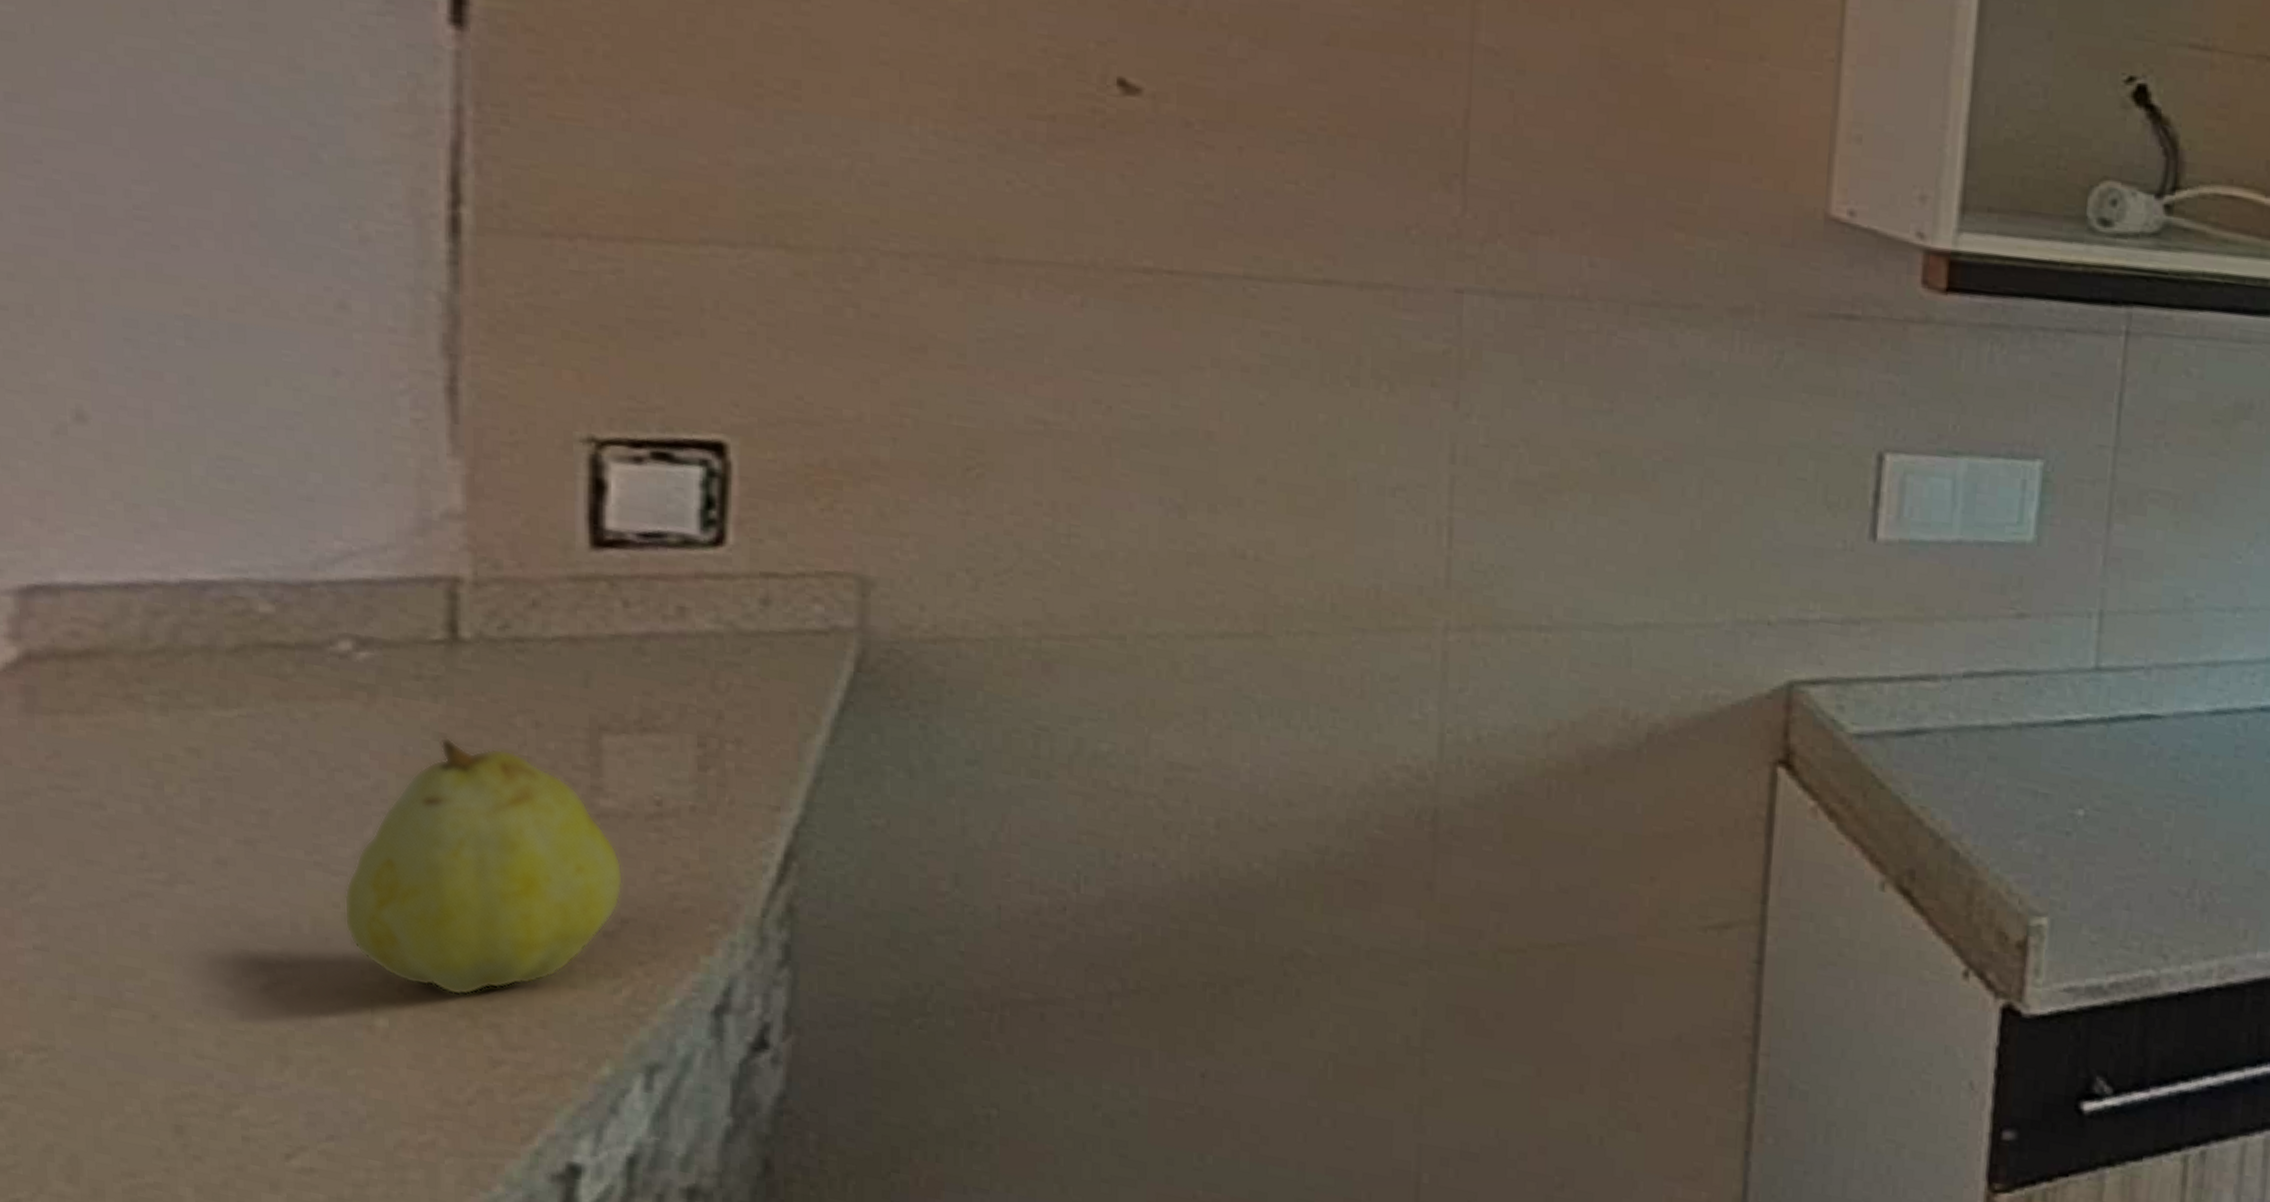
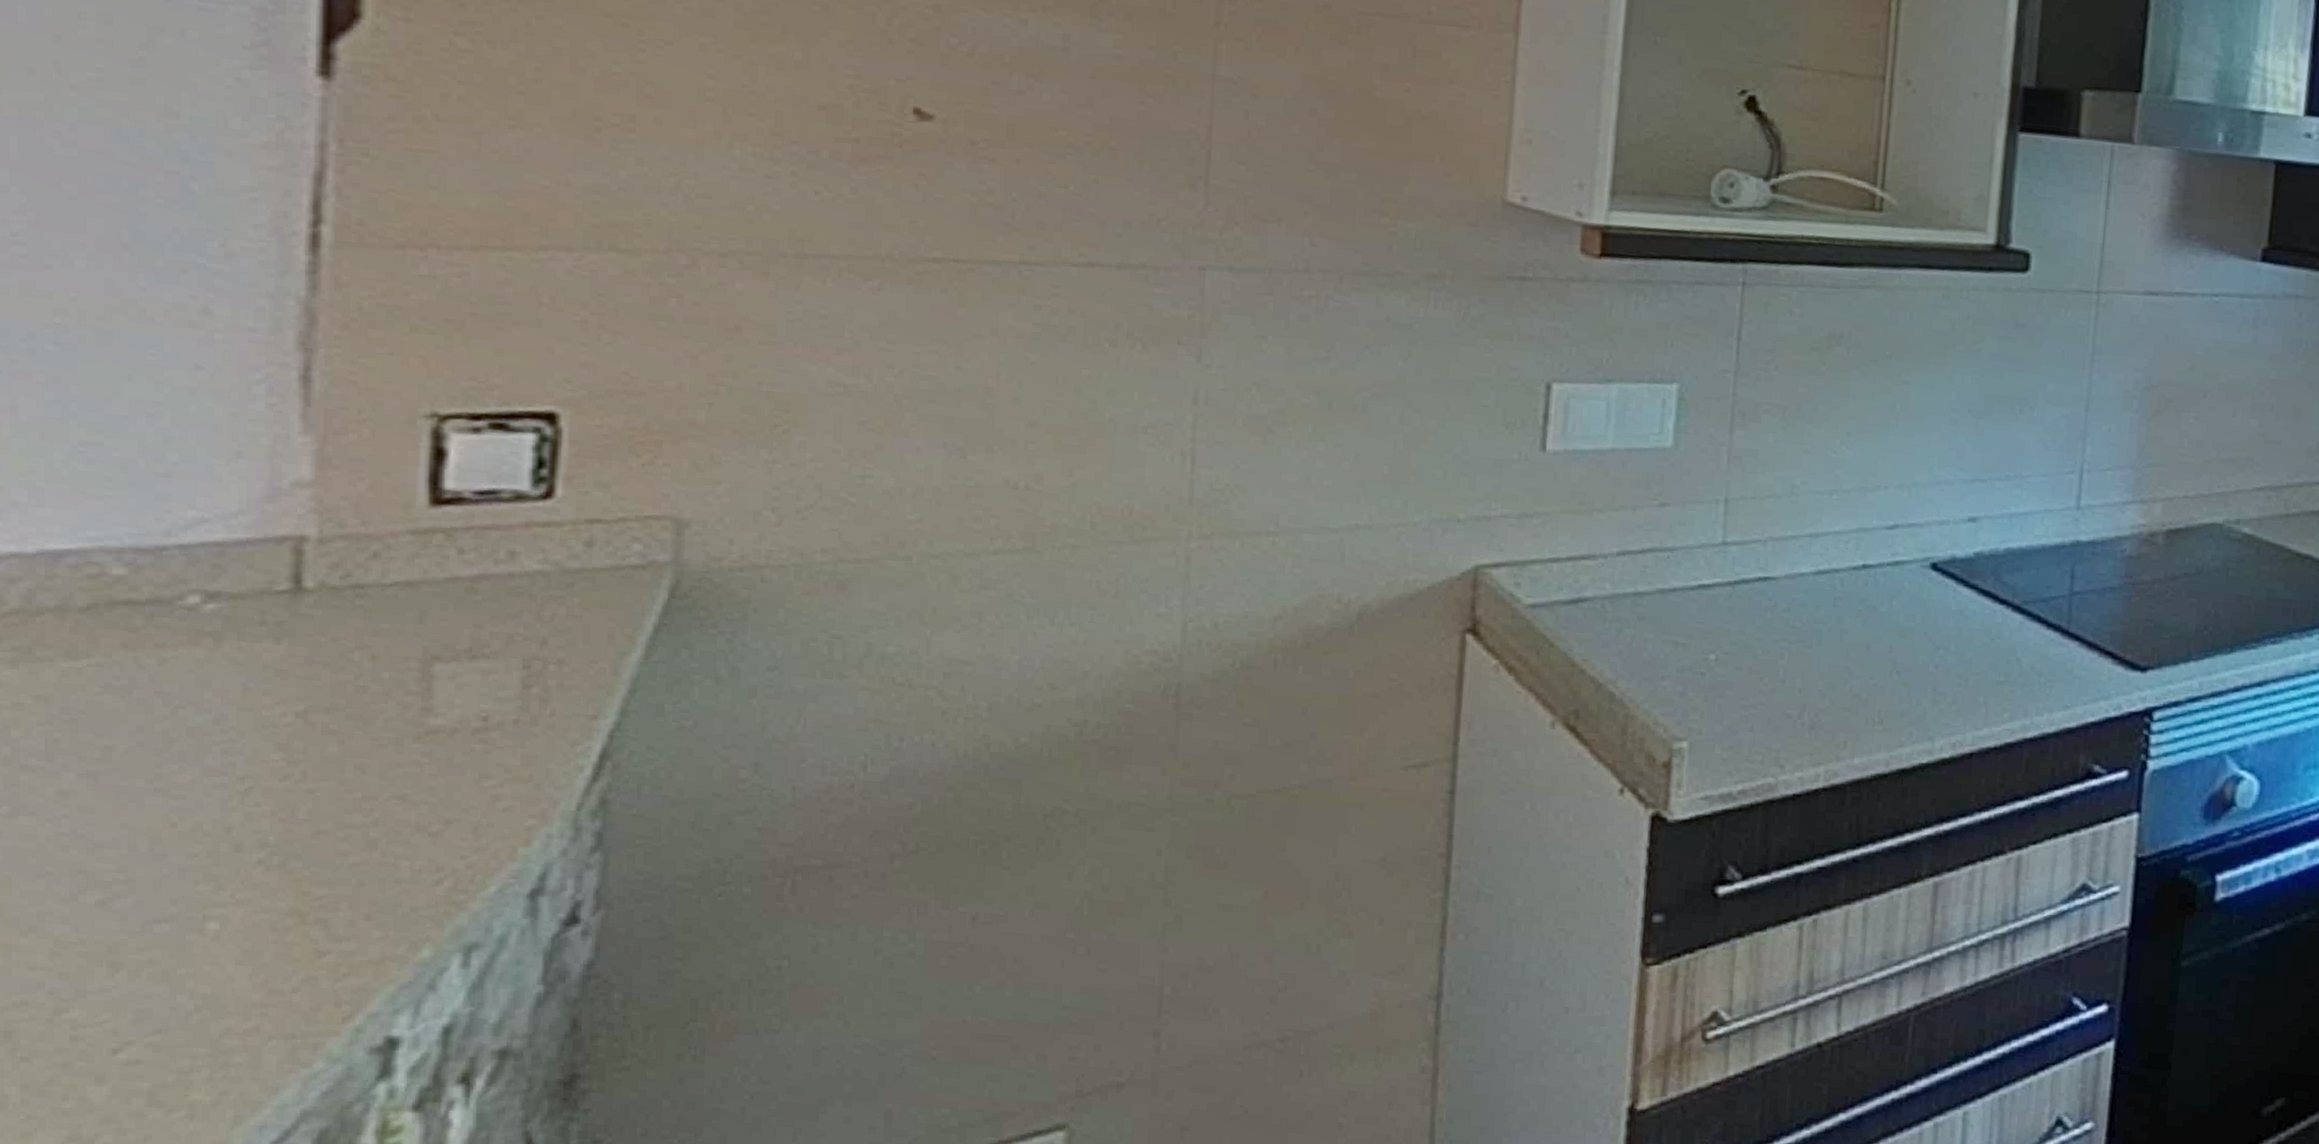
fruit: present [344,737,624,996] -> none [181,673,449,897]

